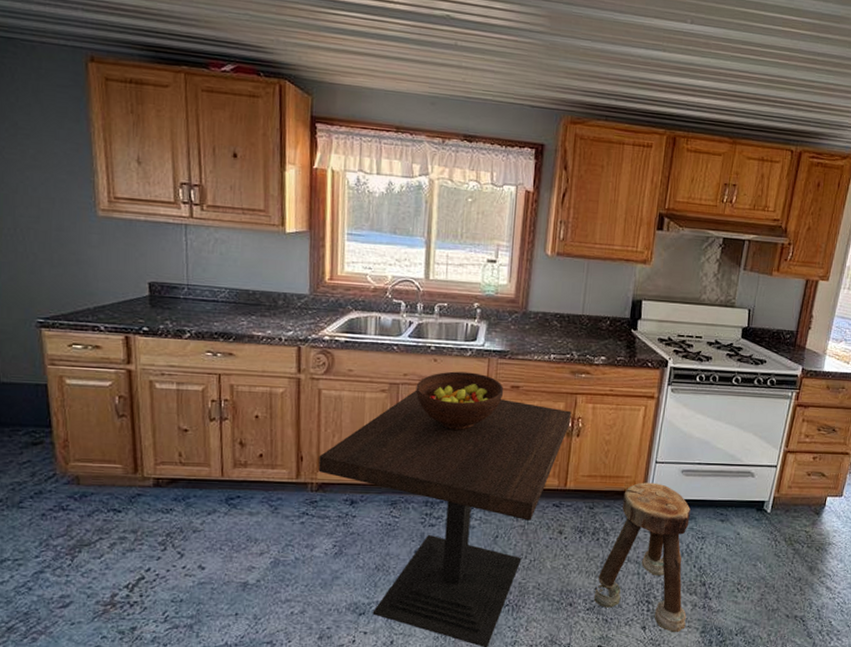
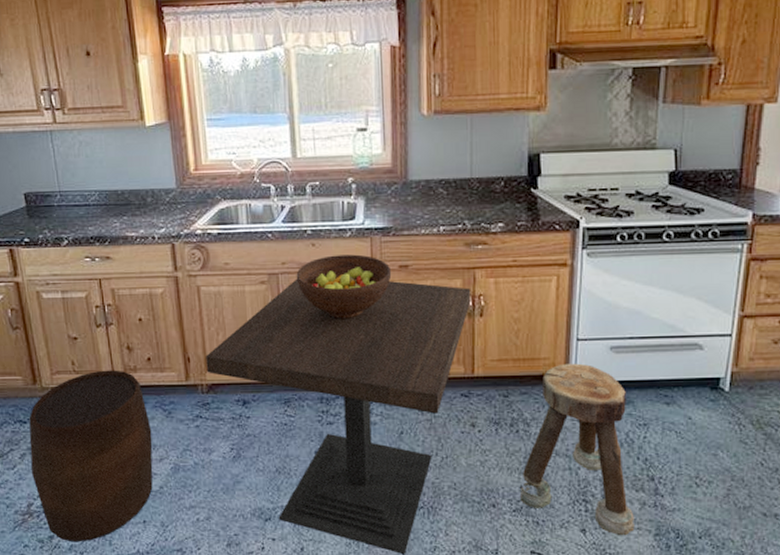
stool: none [119,463,255,634] -> present [29,370,153,542]

